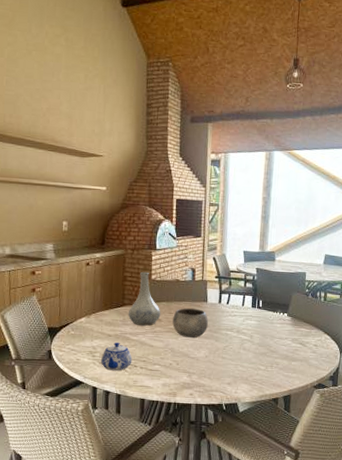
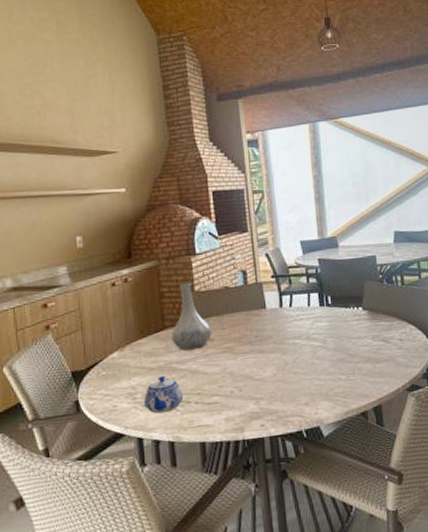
bowl: present [172,308,208,338] -> none [227,318,271,356]

